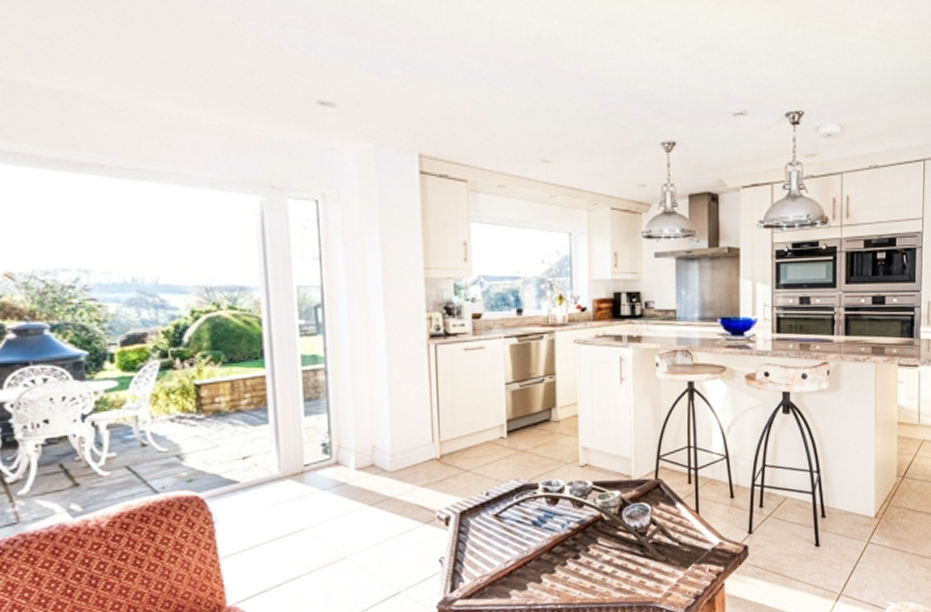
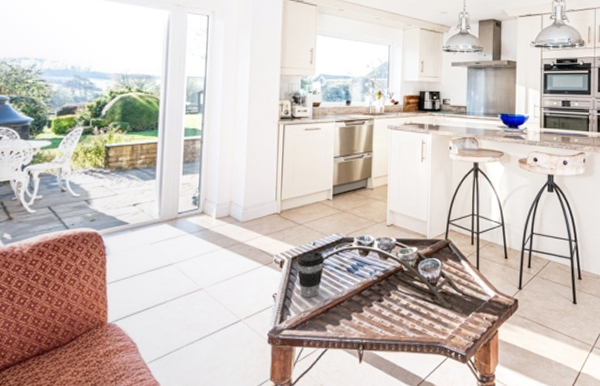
coffee cup: none [466,503,503,560] -> present [297,251,325,298]

